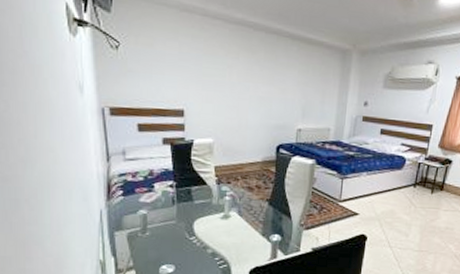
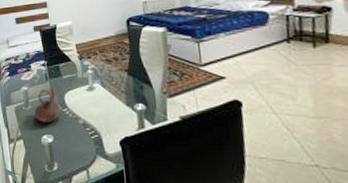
teapot: none [153,212,187,252] -> present [34,87,60,123]

